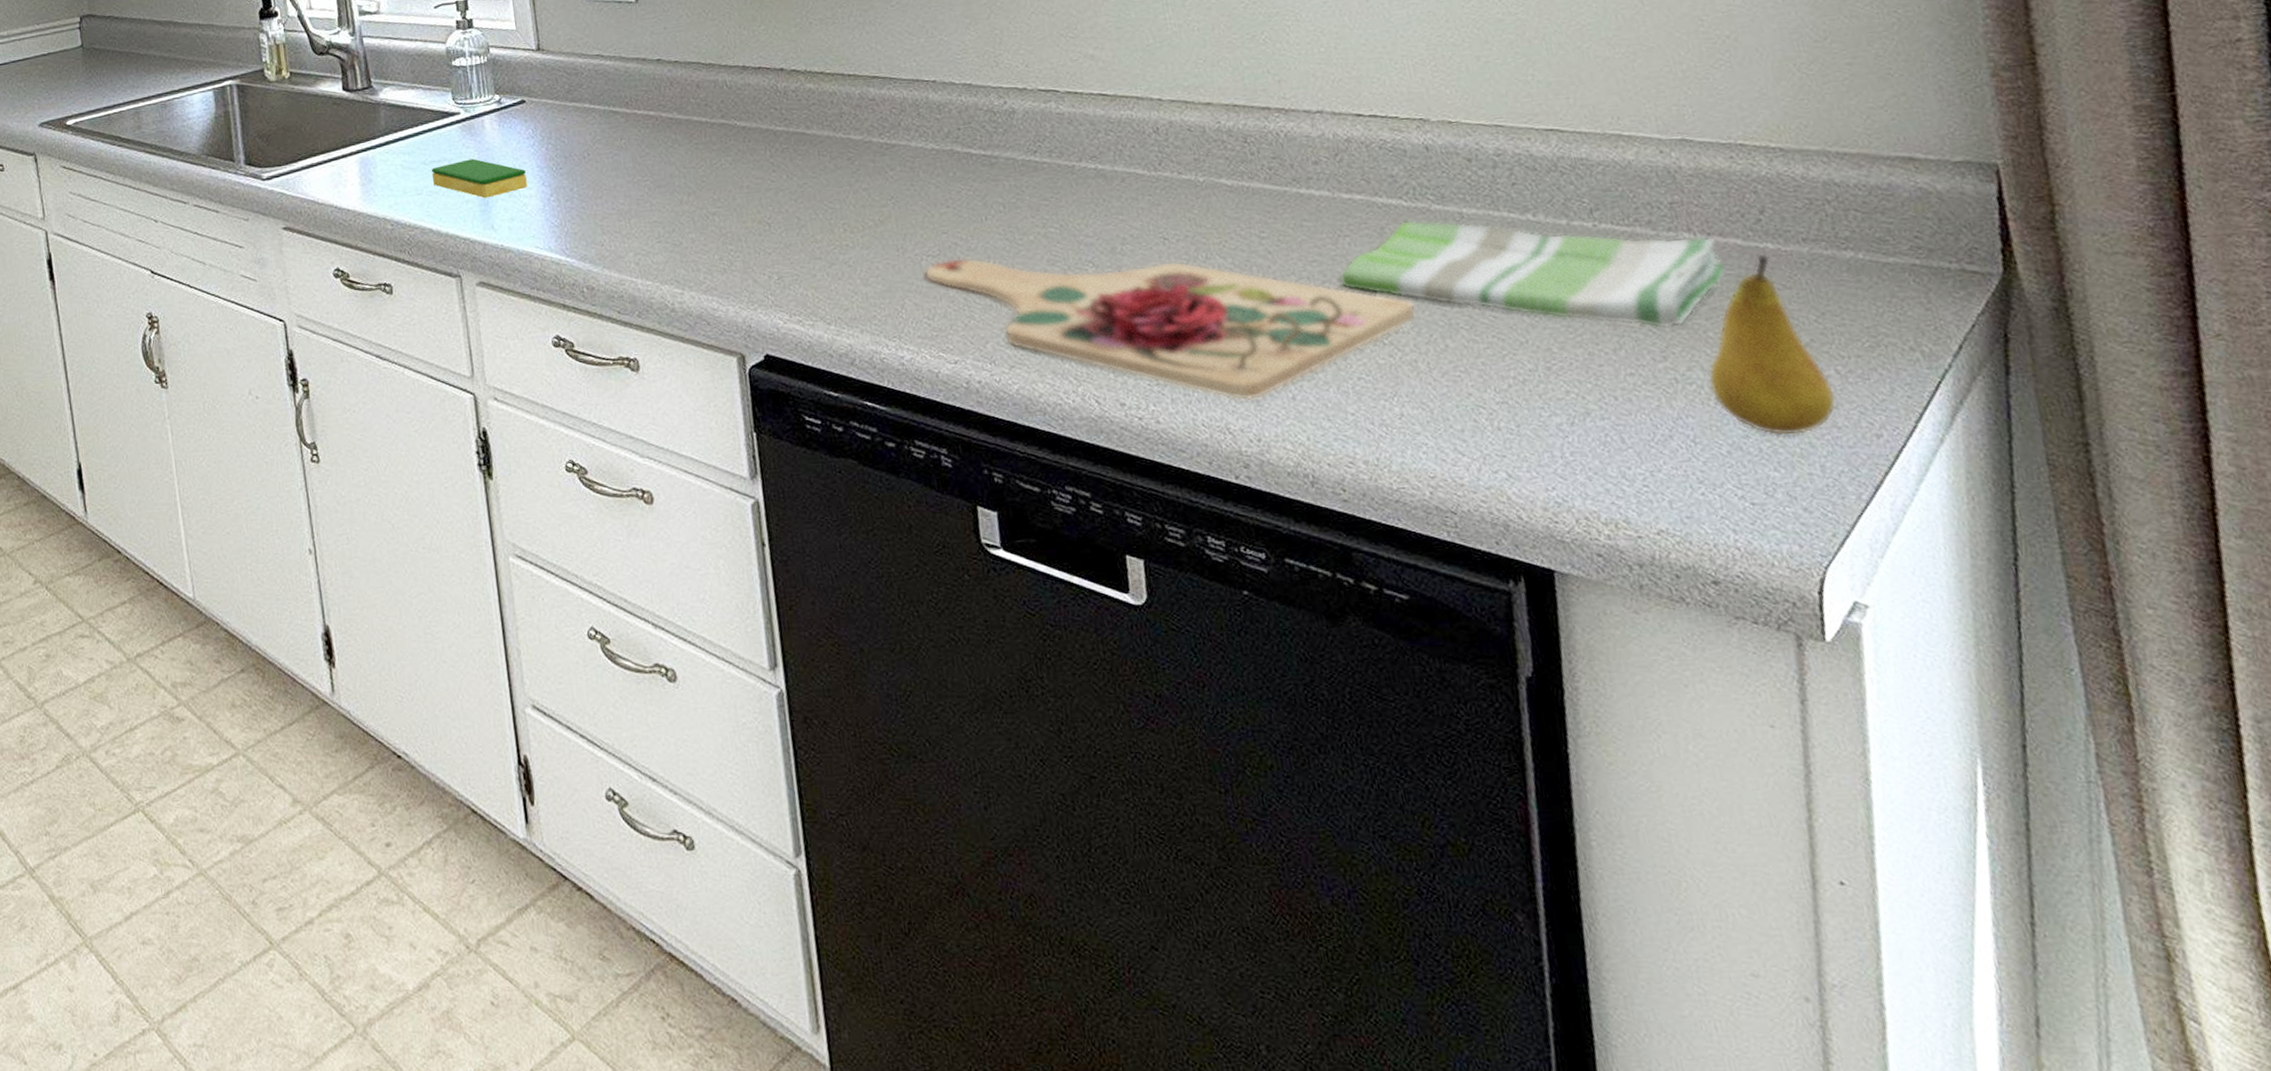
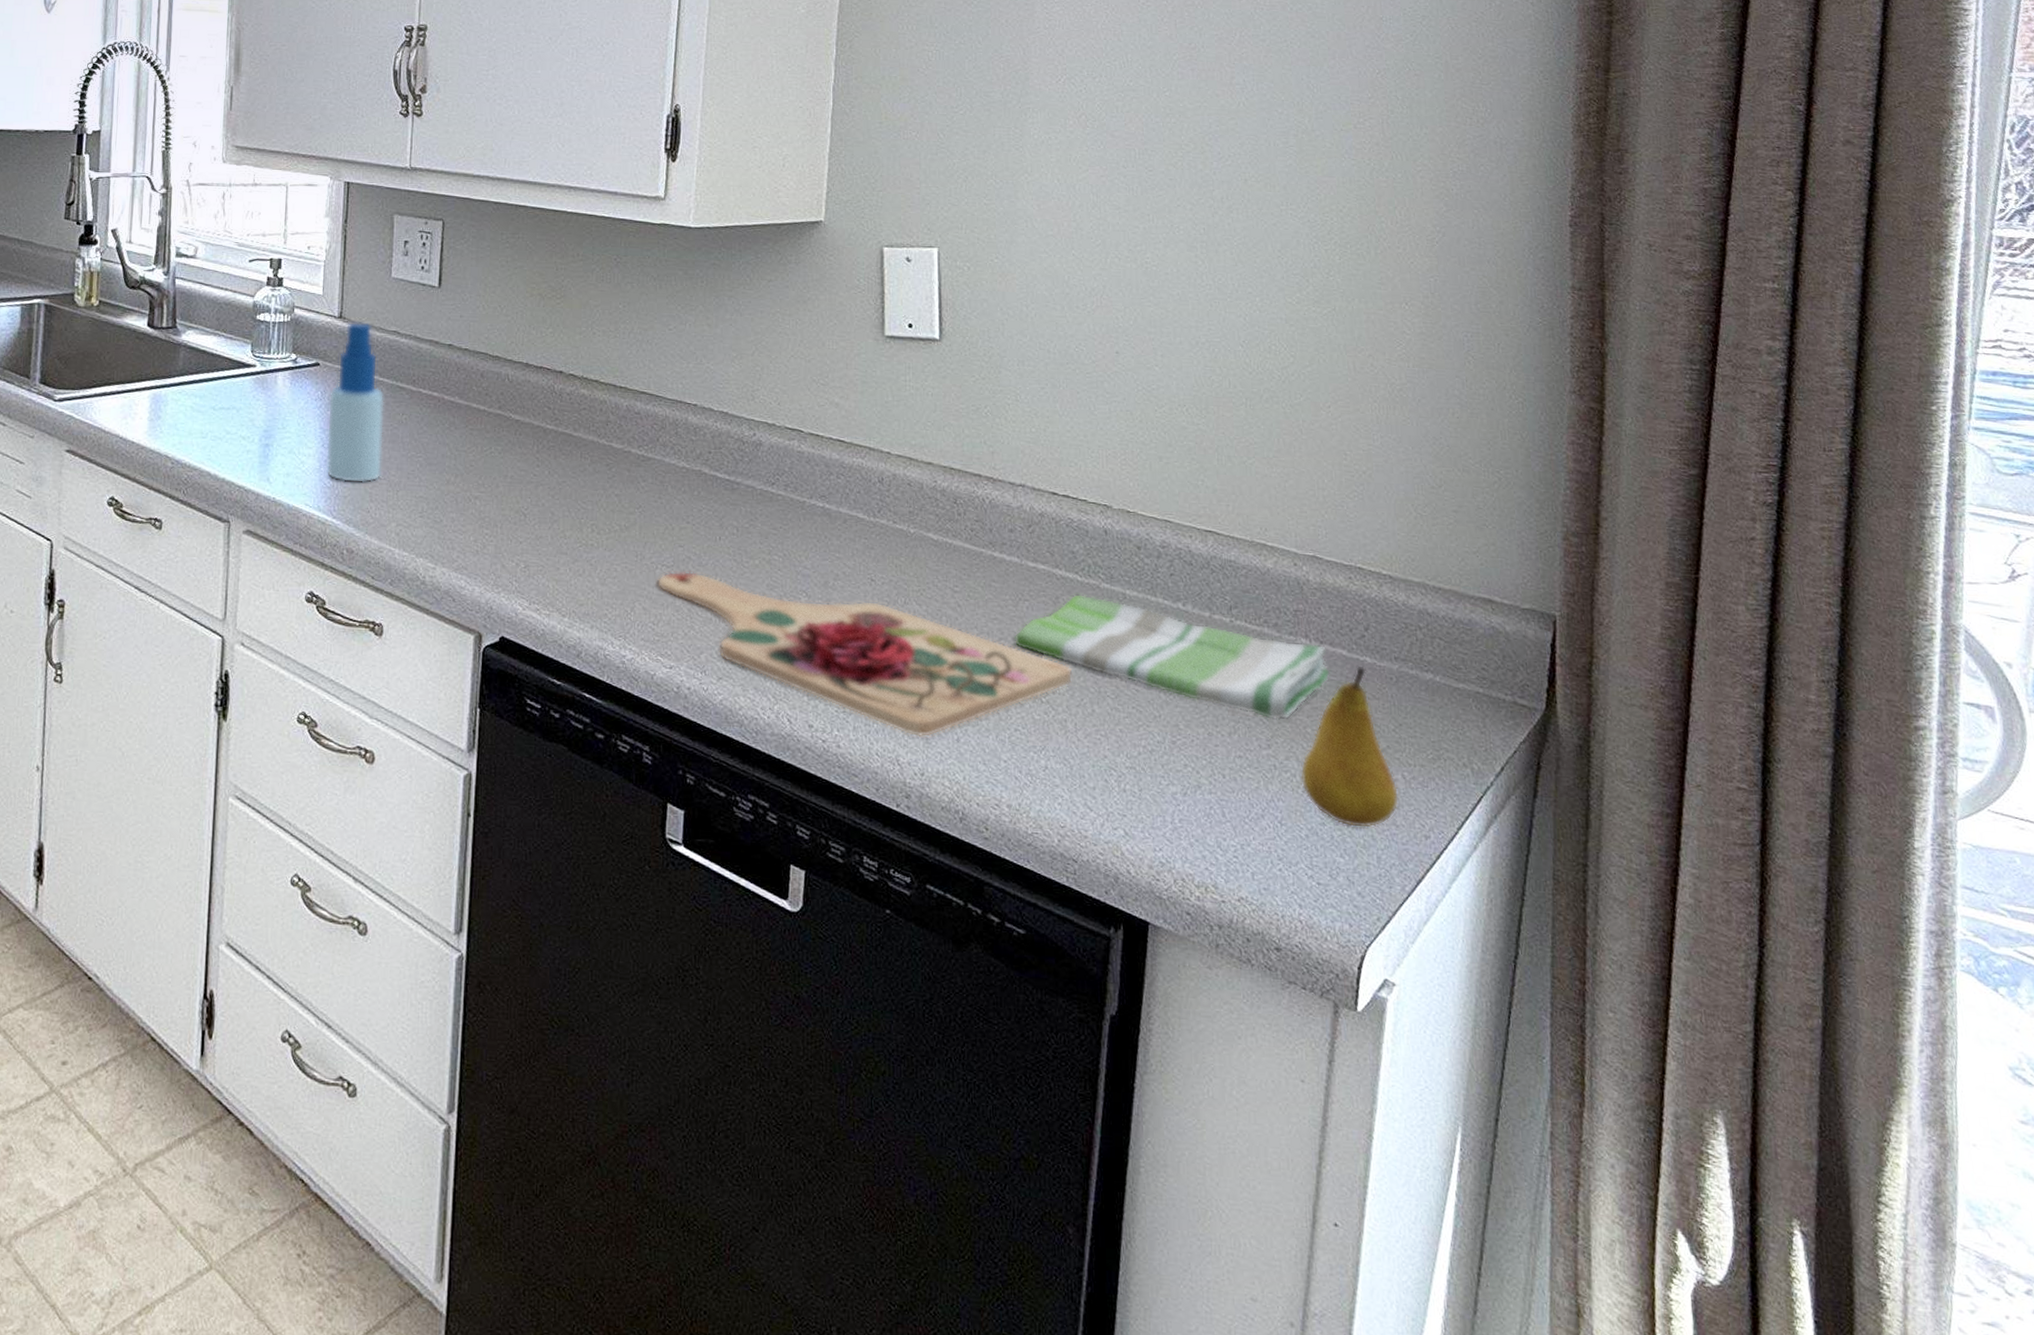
dish sponge: present [431,158,528,198] -> none [219,411,309,451]
spray bottle: none [540,50,610,218] -> present [326,322,385,483]

